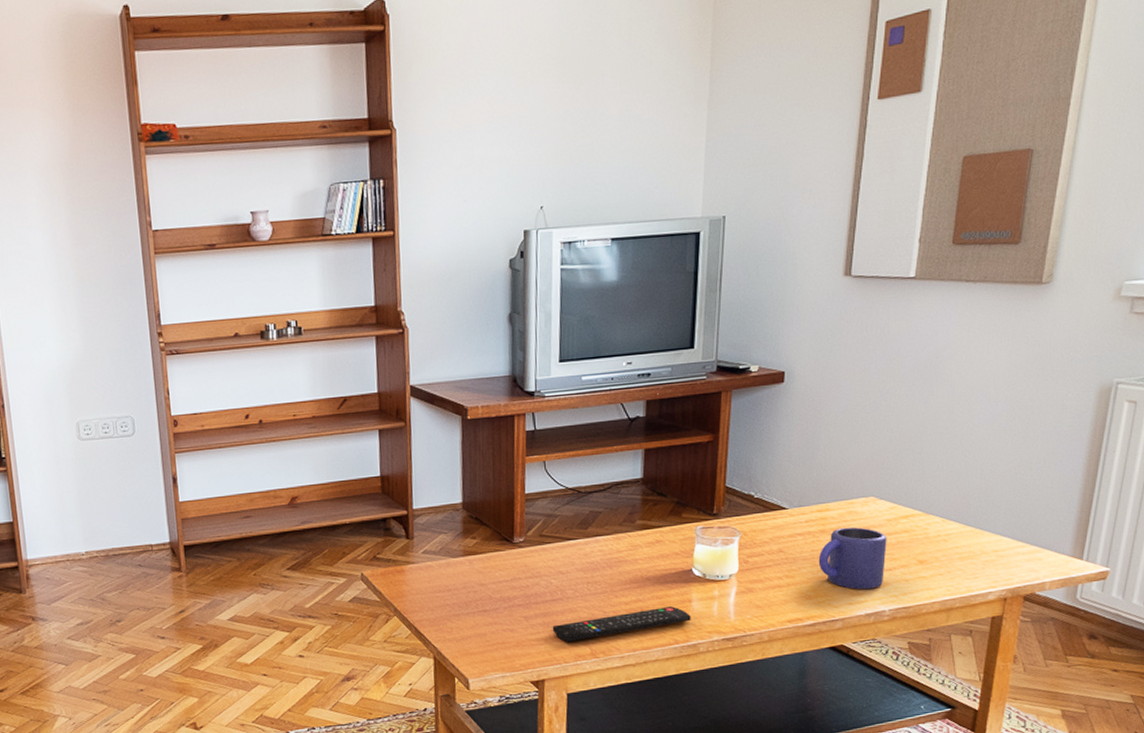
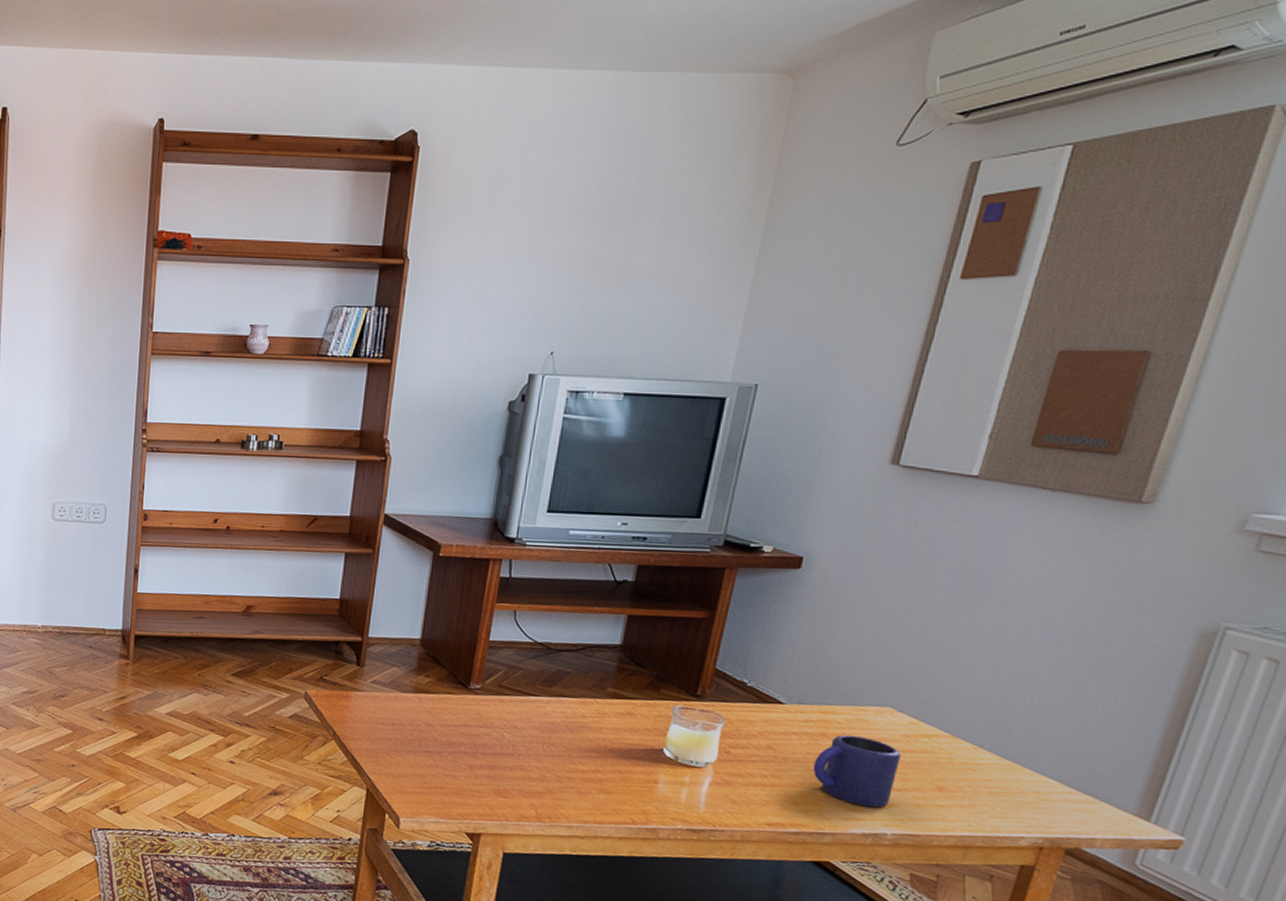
remote control: present [552,605,691,642] -> none [497,779,654,804]

